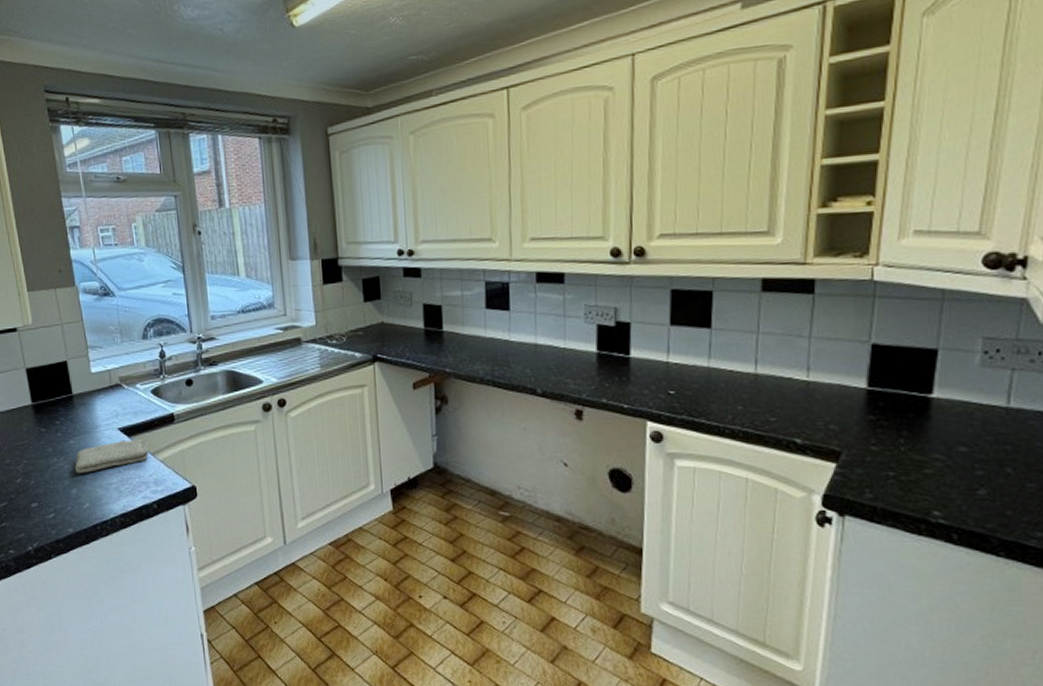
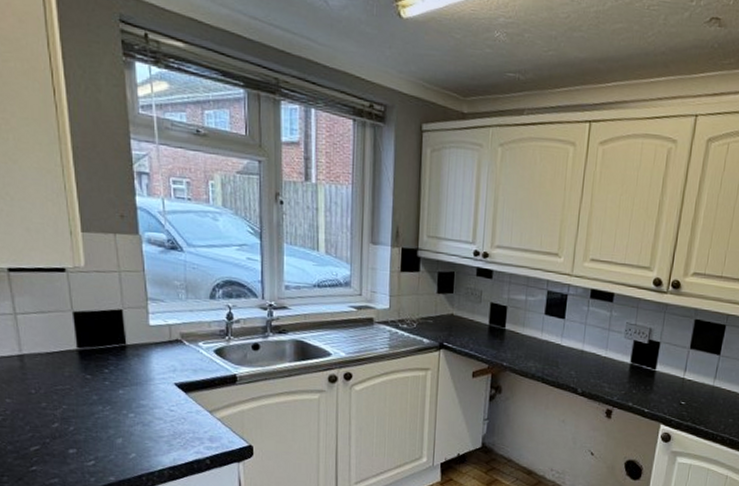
washcloth: present [75,438,149,473] -> none [123,395,207,424]

